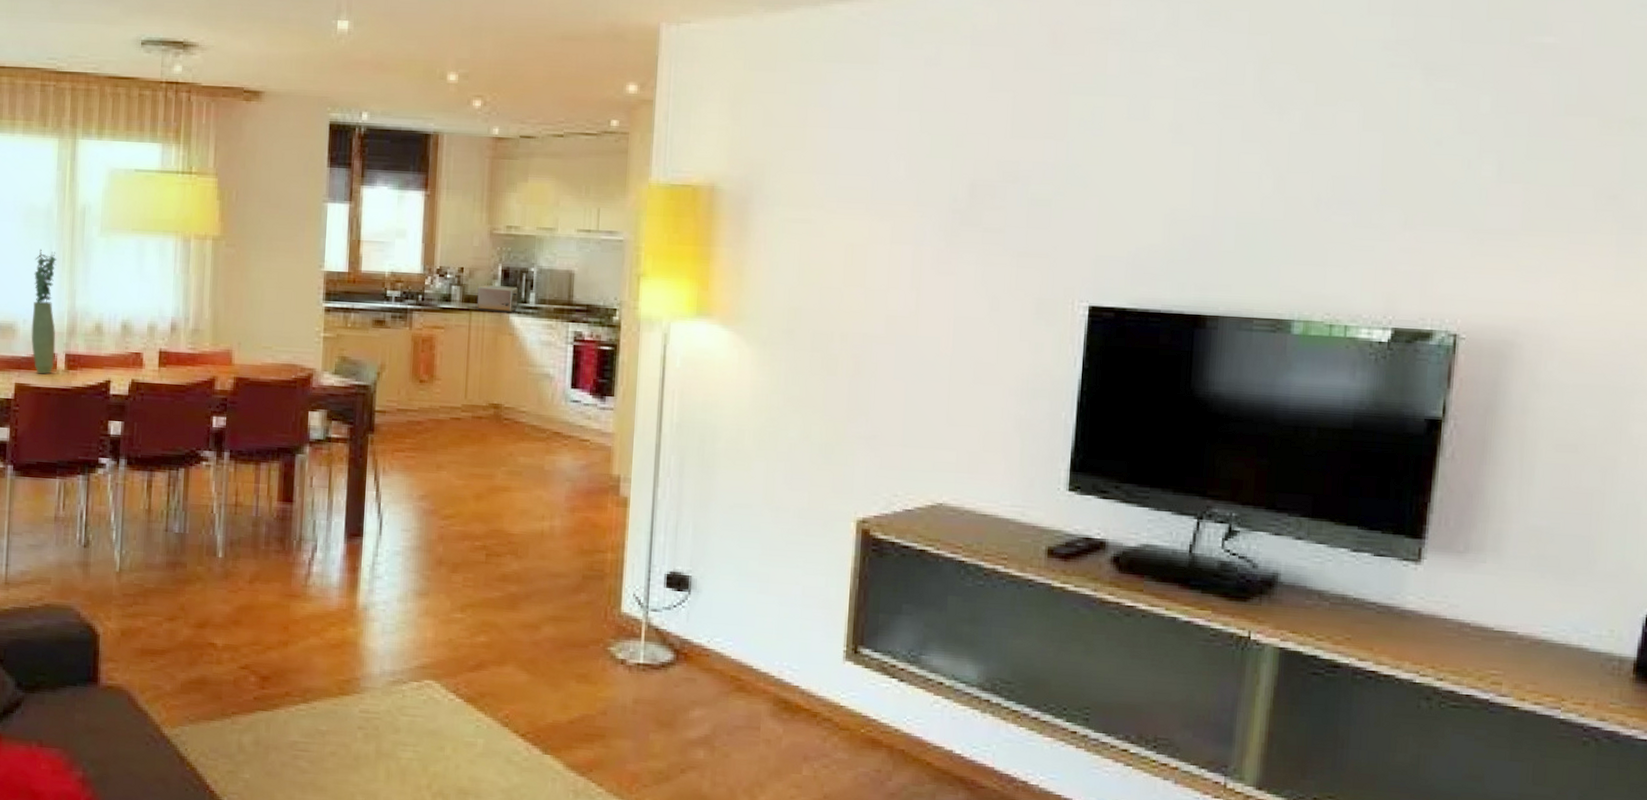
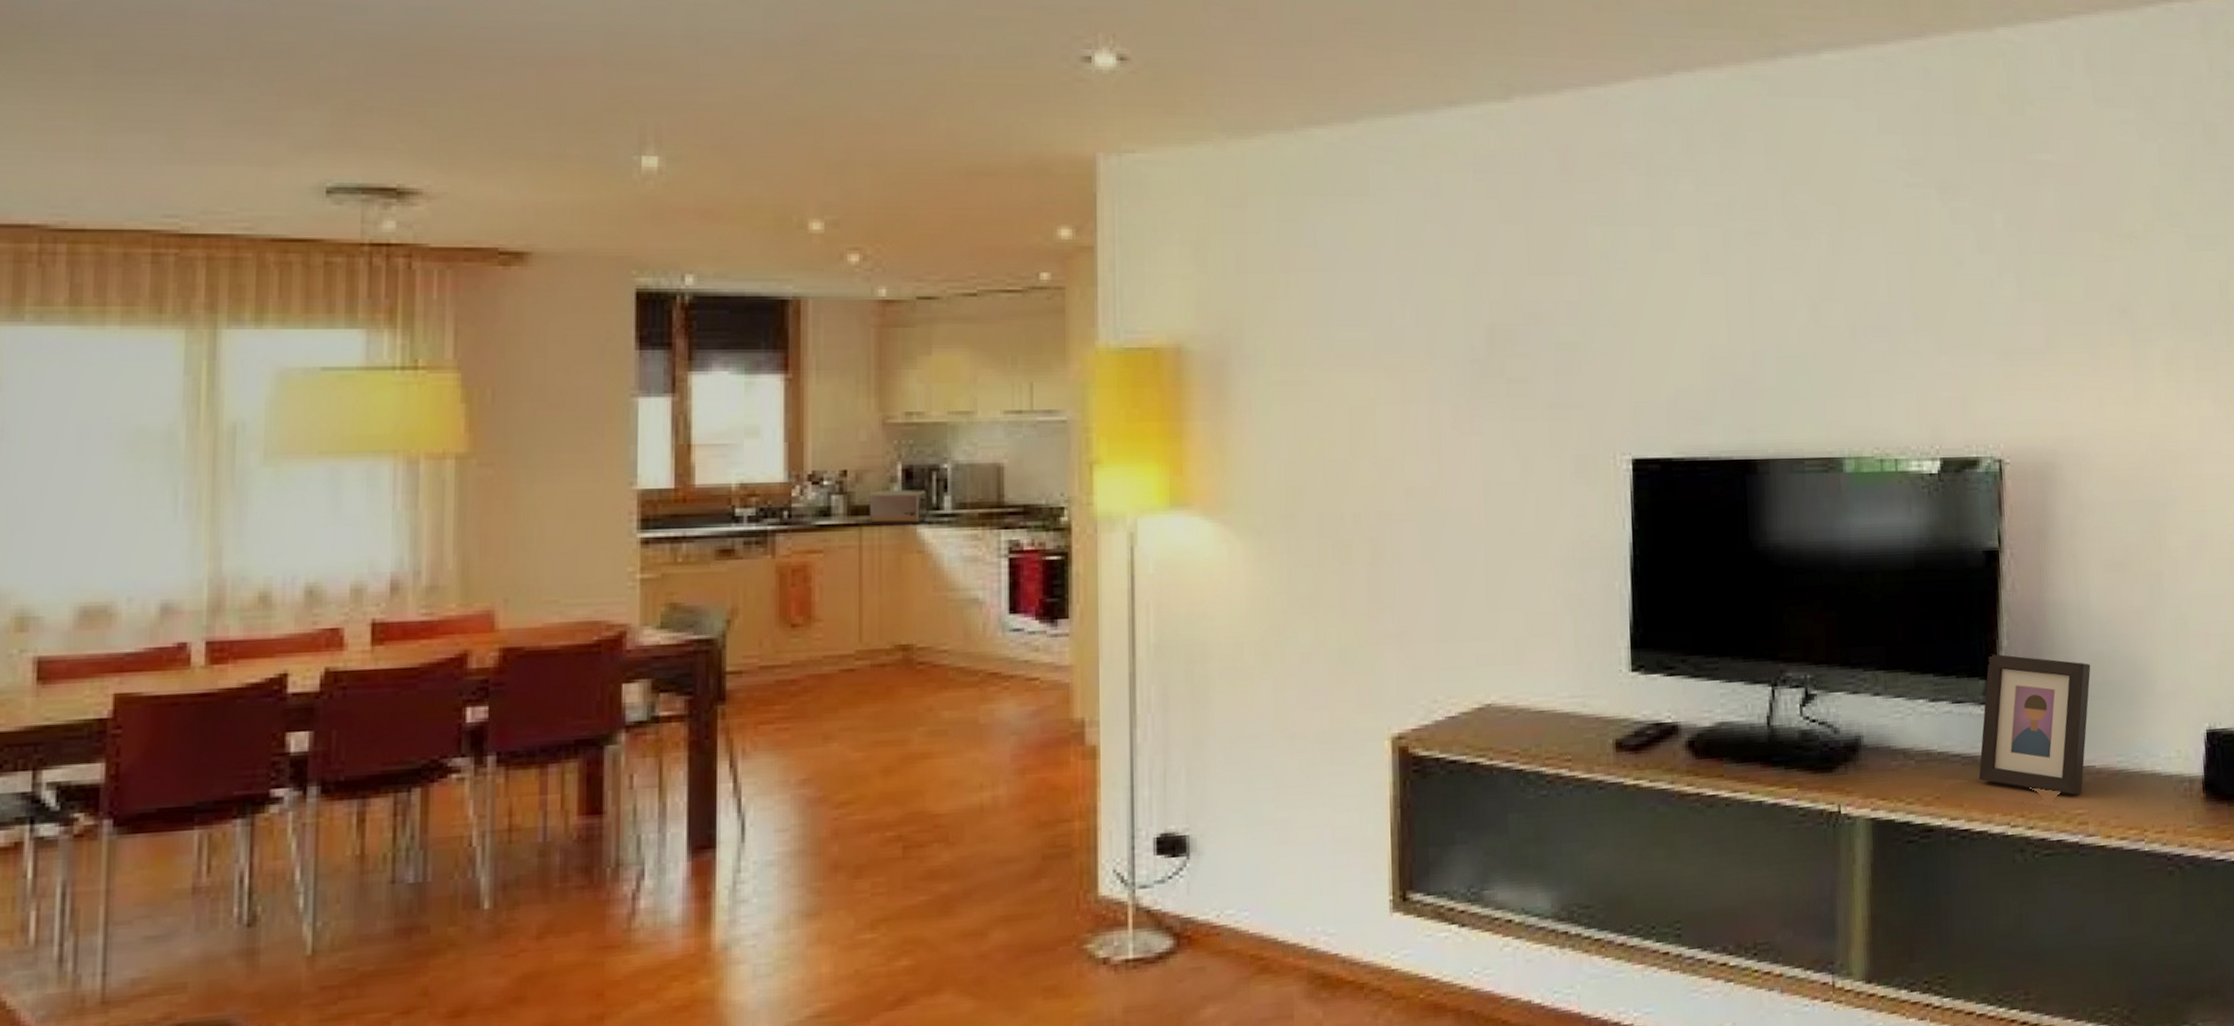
vase: present [31,249,57,374] -> none [142,490,188,676]
picture frame: none [1392,515,1526,656] -> present [1978,654,2091,795]

